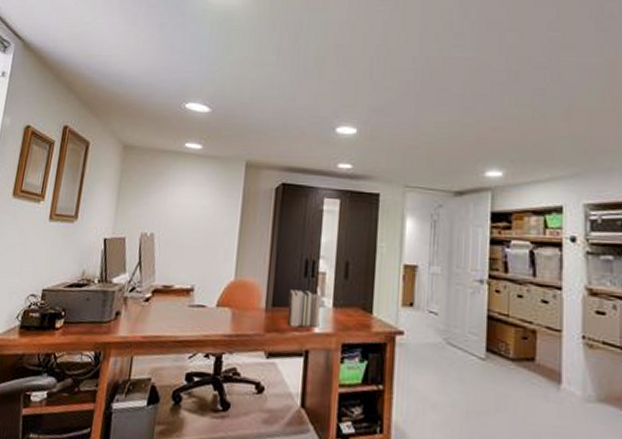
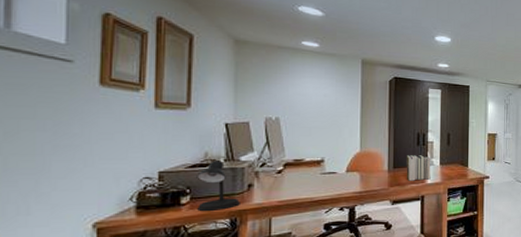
desk lamp: none [68,281,106,340] -> present [196,161,240,211]

